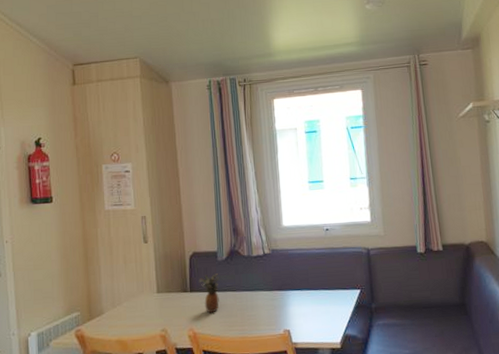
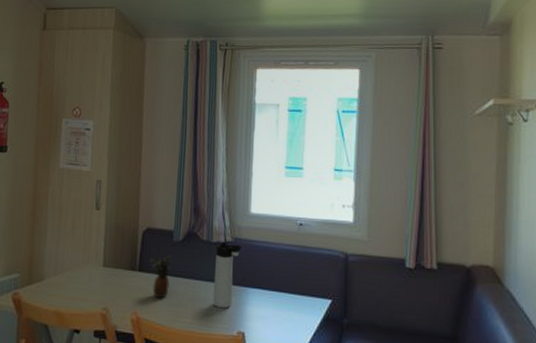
thermos bottle: none [257,255,279,313] -> present [213,242,241,309]

